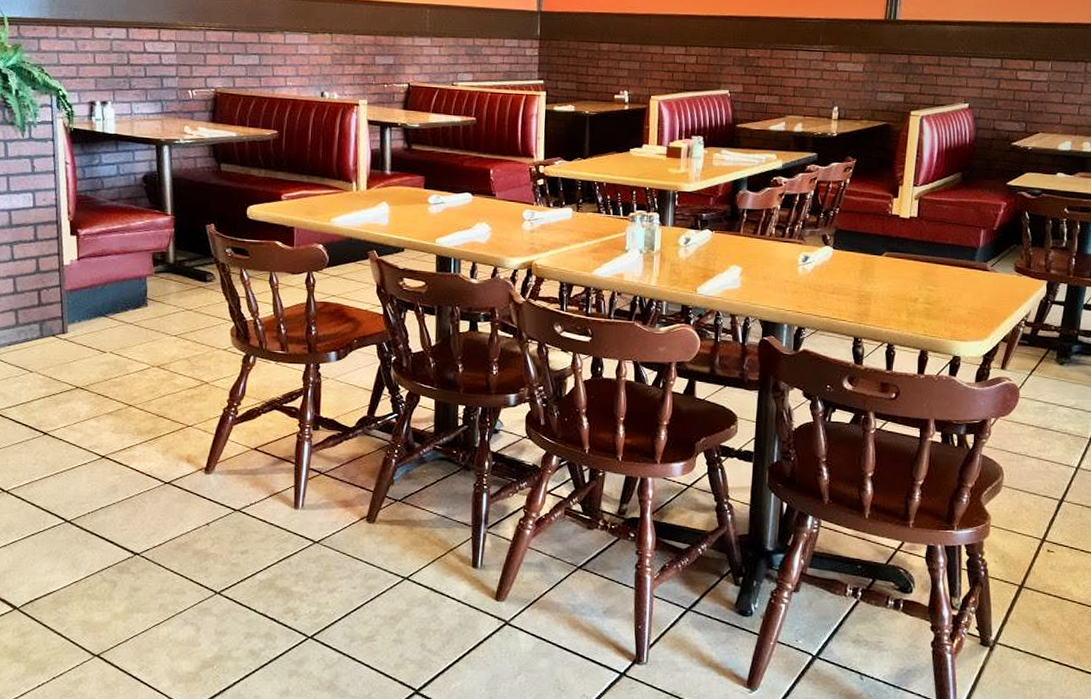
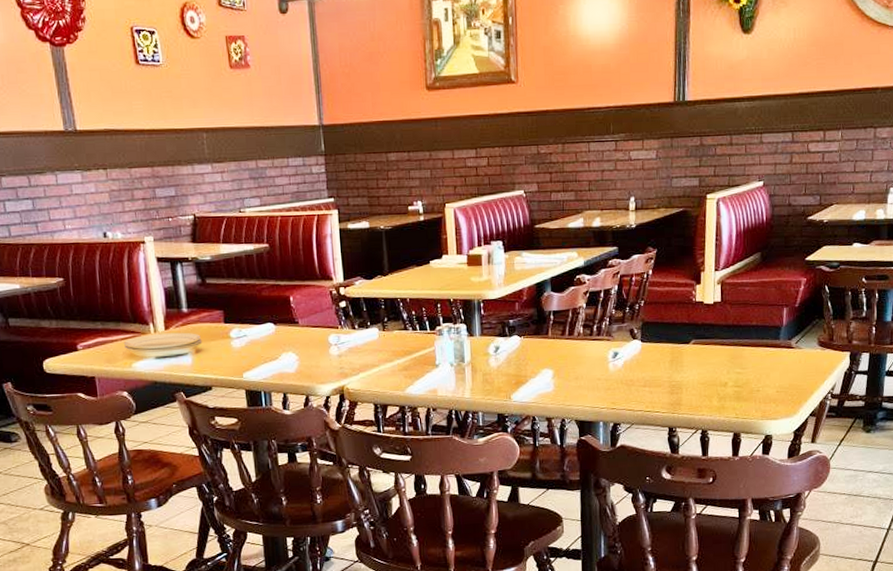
plate: none [325,192,401,215] -> present [123,332,203,358]

